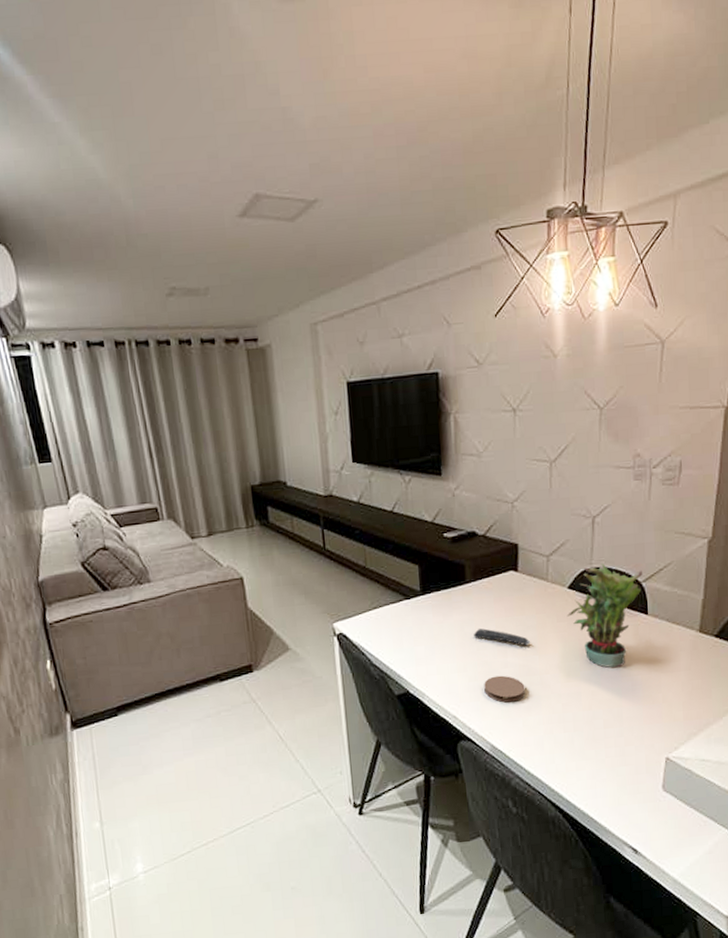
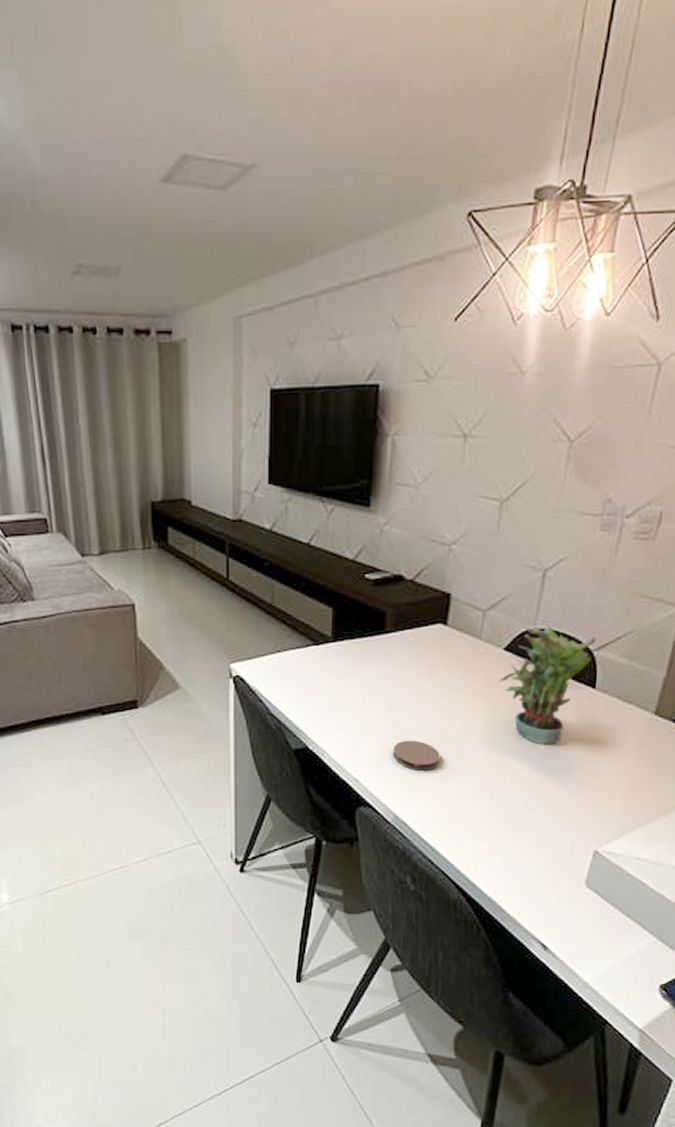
remote control: present [474,628,530,646] -> none [388,686,452,710]

